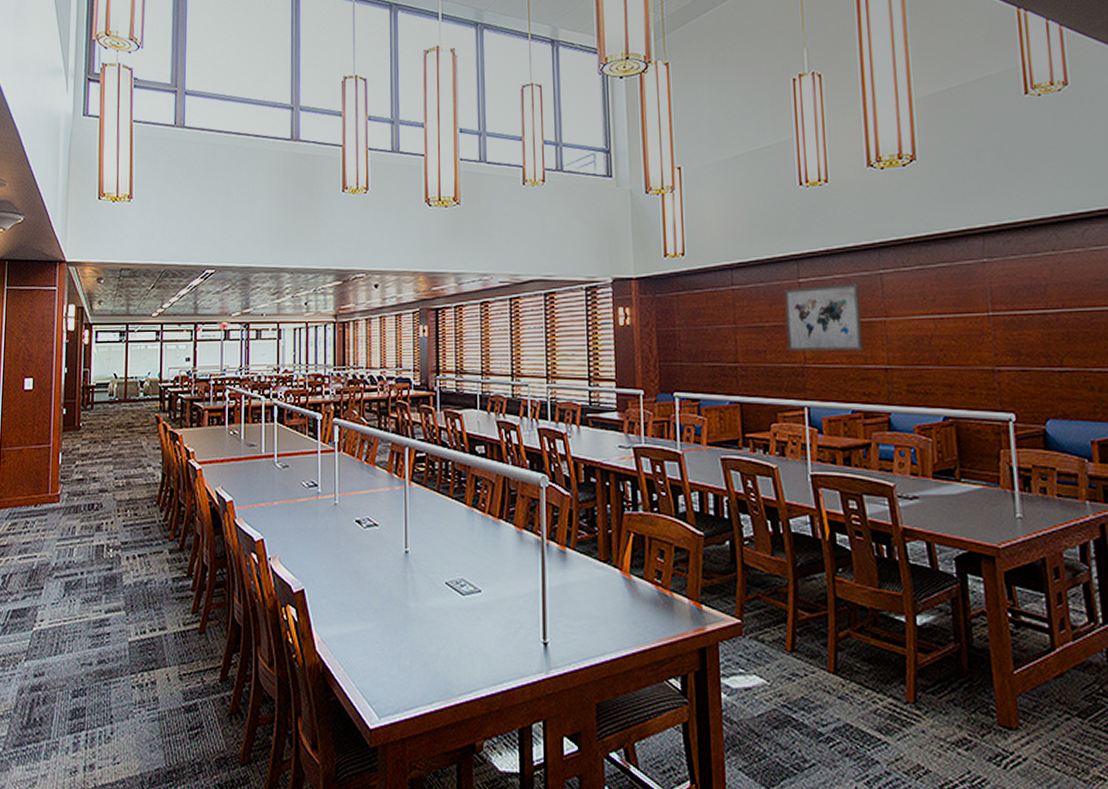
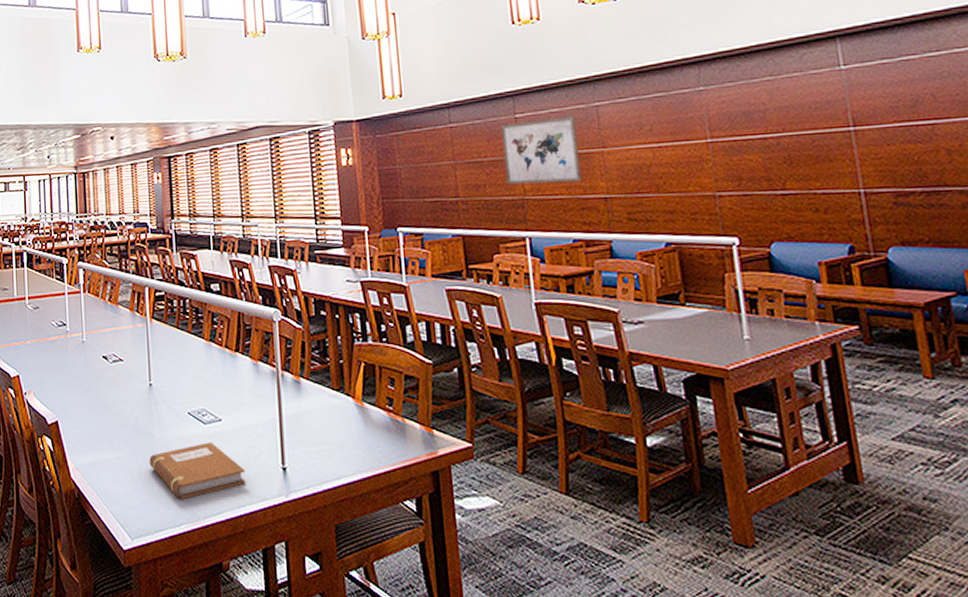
notebook: none [402,614,504,674] -> present [149,442,246,499]

